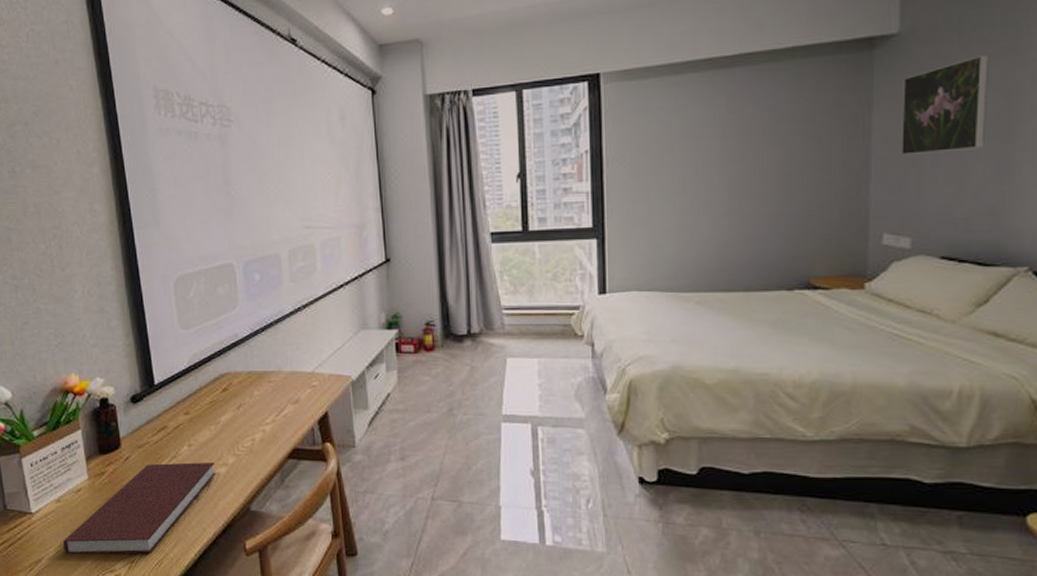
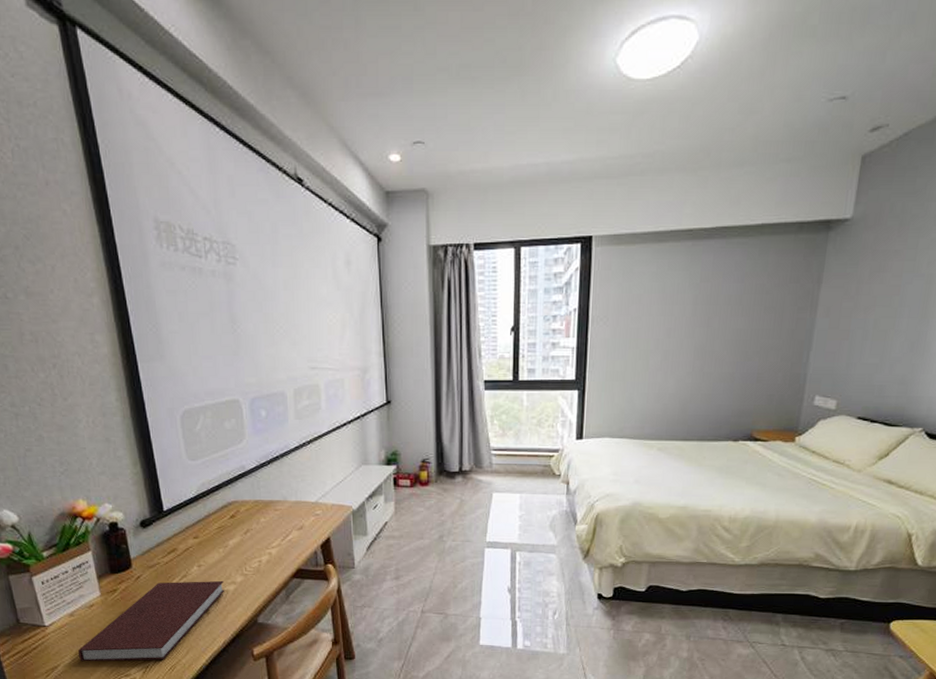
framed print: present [900,55,990,155] -> none [838,244,922,328]

